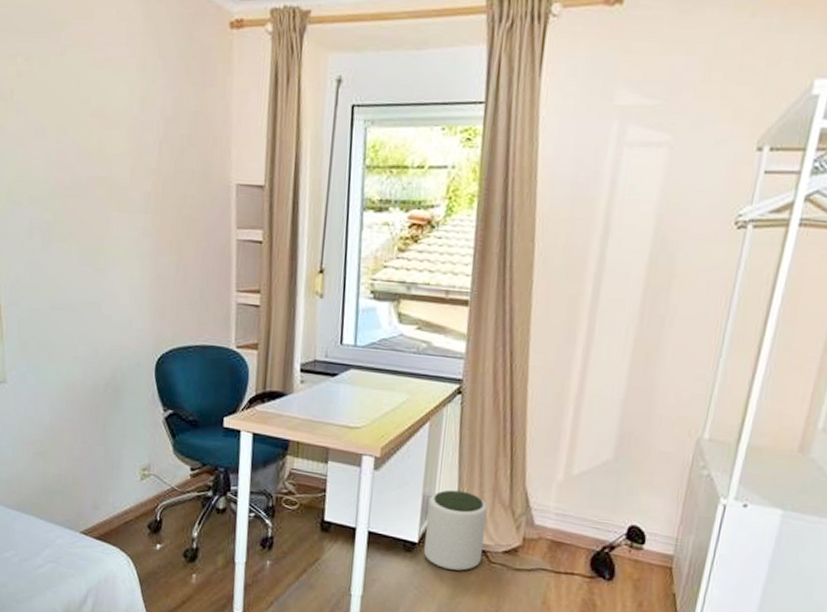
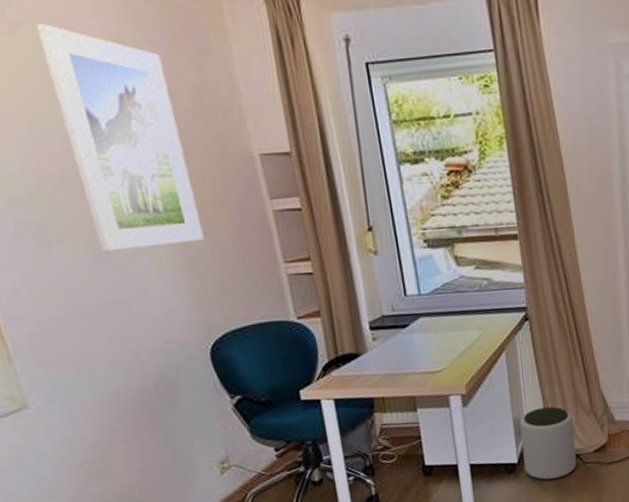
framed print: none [80,48,173,259] -> present [35,24,204,252]

